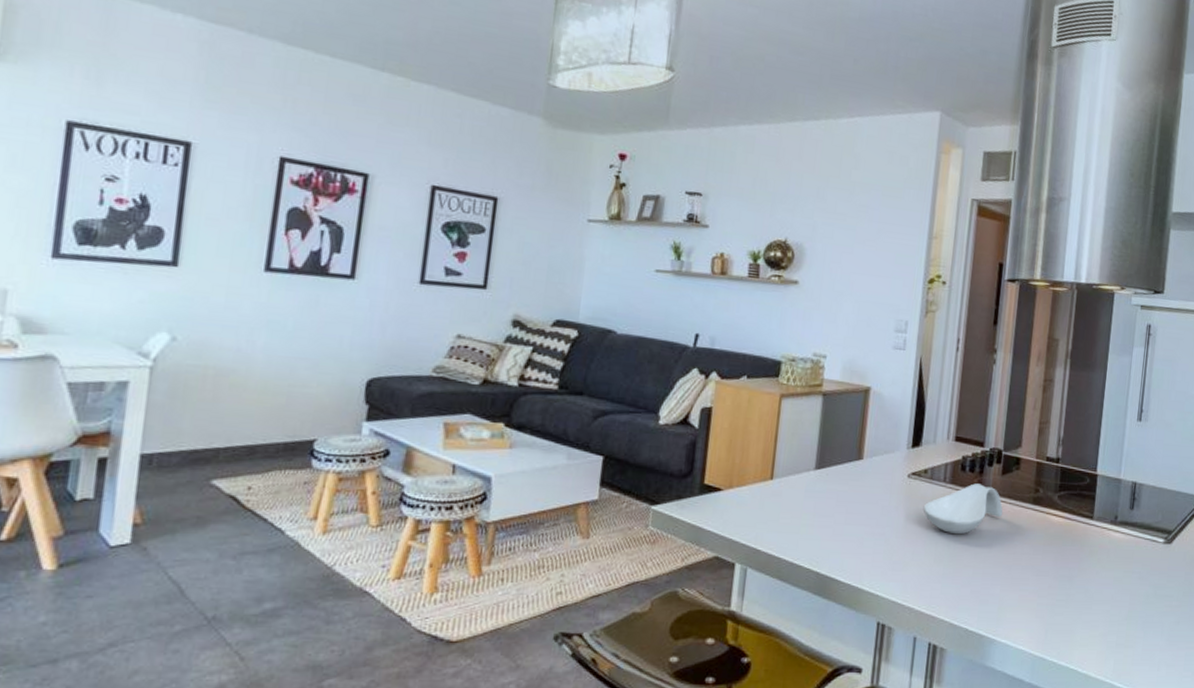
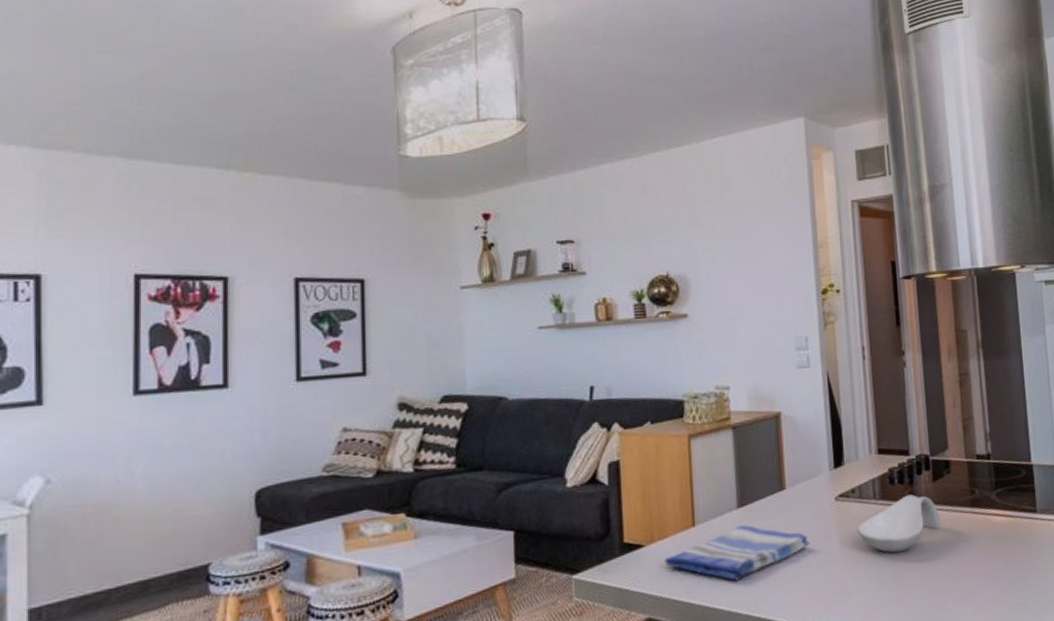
dish towel: none [738,486,877,536] -> present [664,525,810,581]

